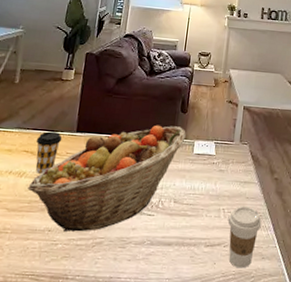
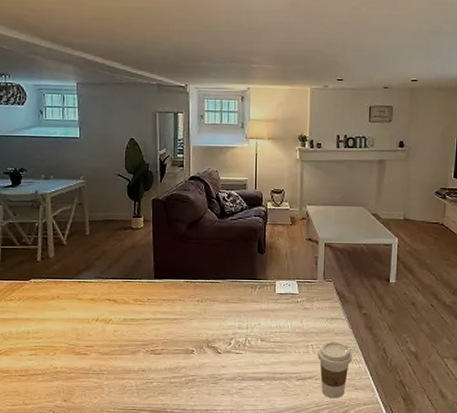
fruit basket: present [27,125,186,233] -> none [116,267,266,372]
coffee cup: present [35,131,63,175] -> none [116,280,142,321]

